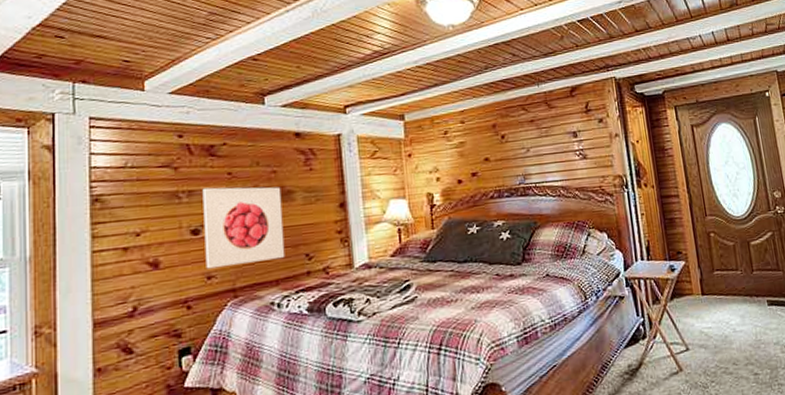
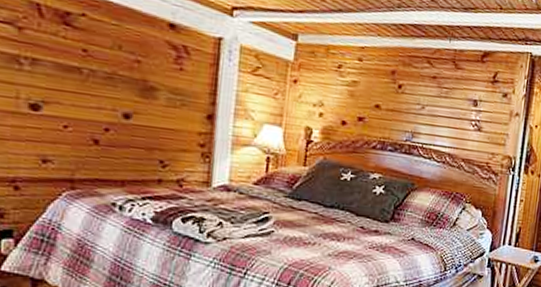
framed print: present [202,186,285,269] -> none [42,59,143,159]

